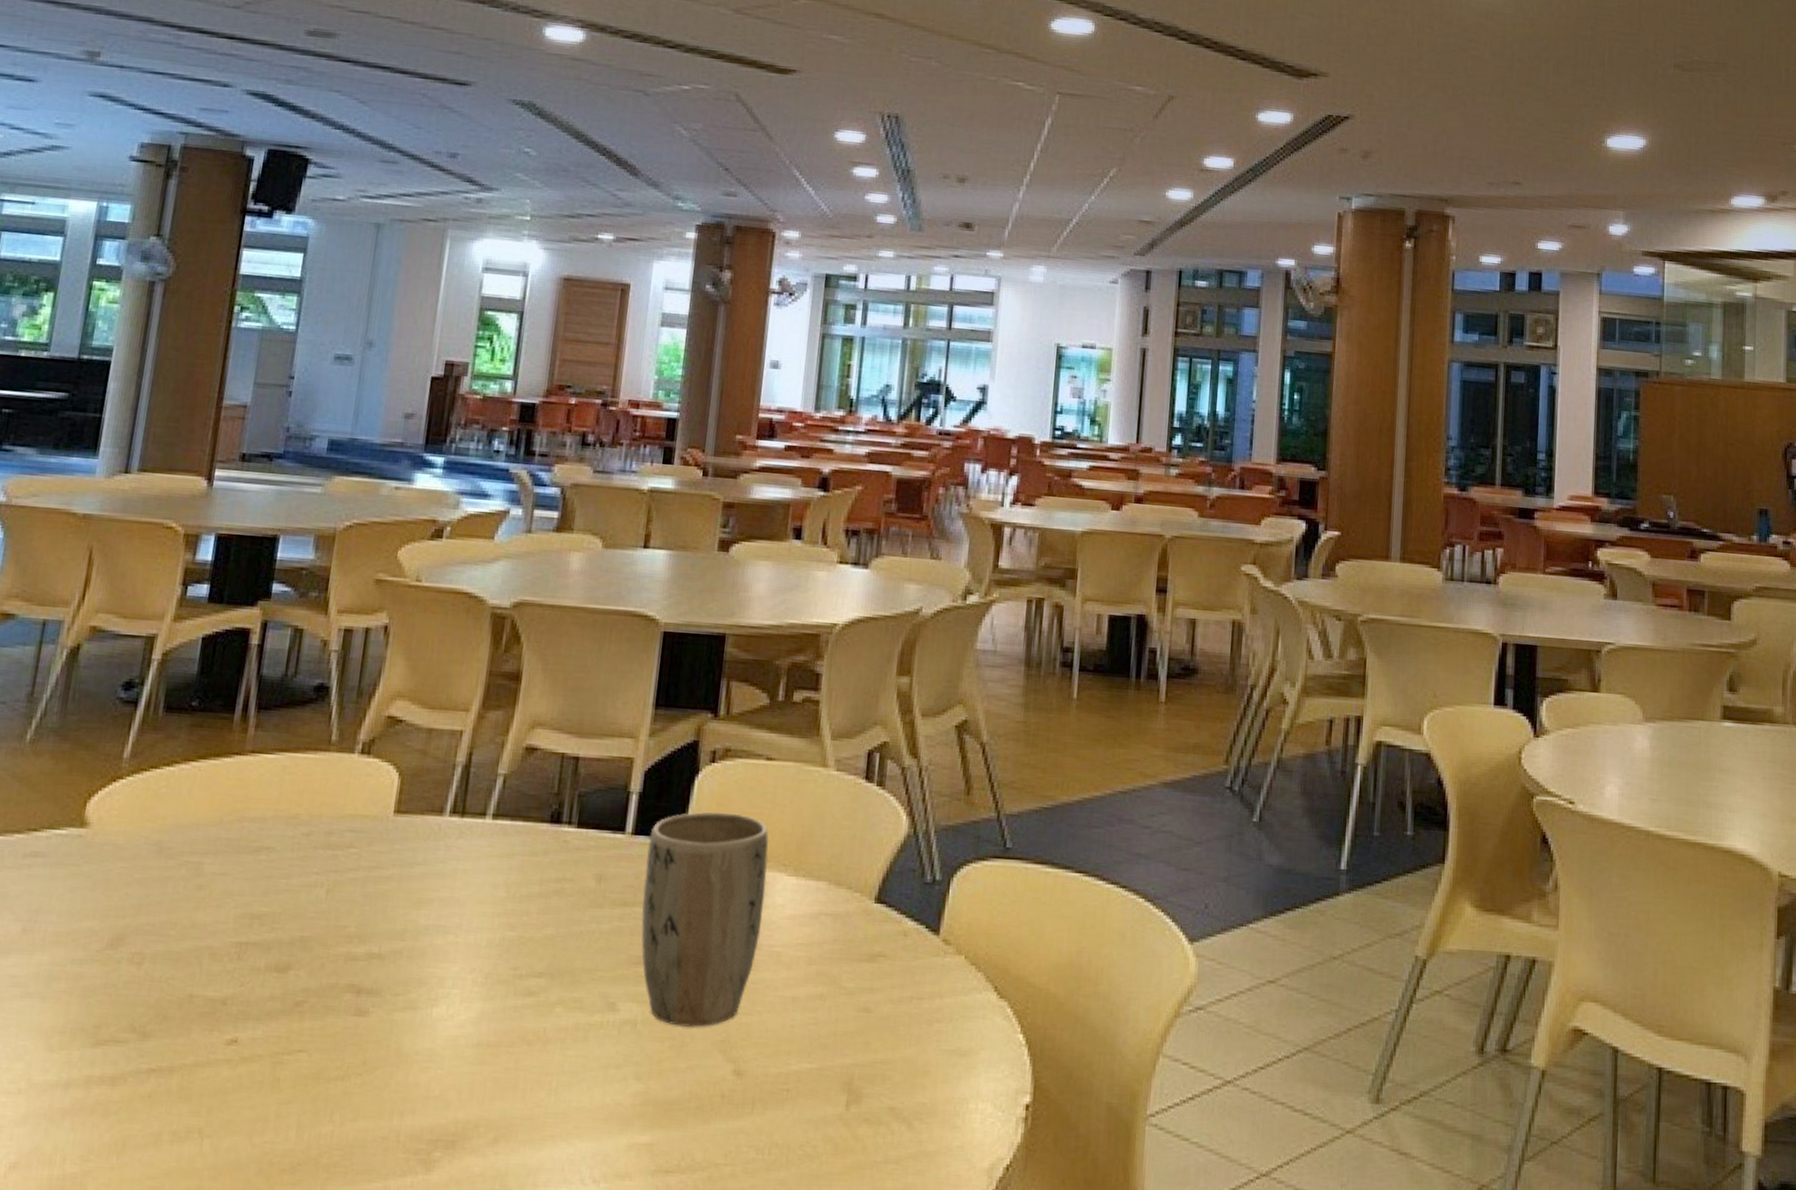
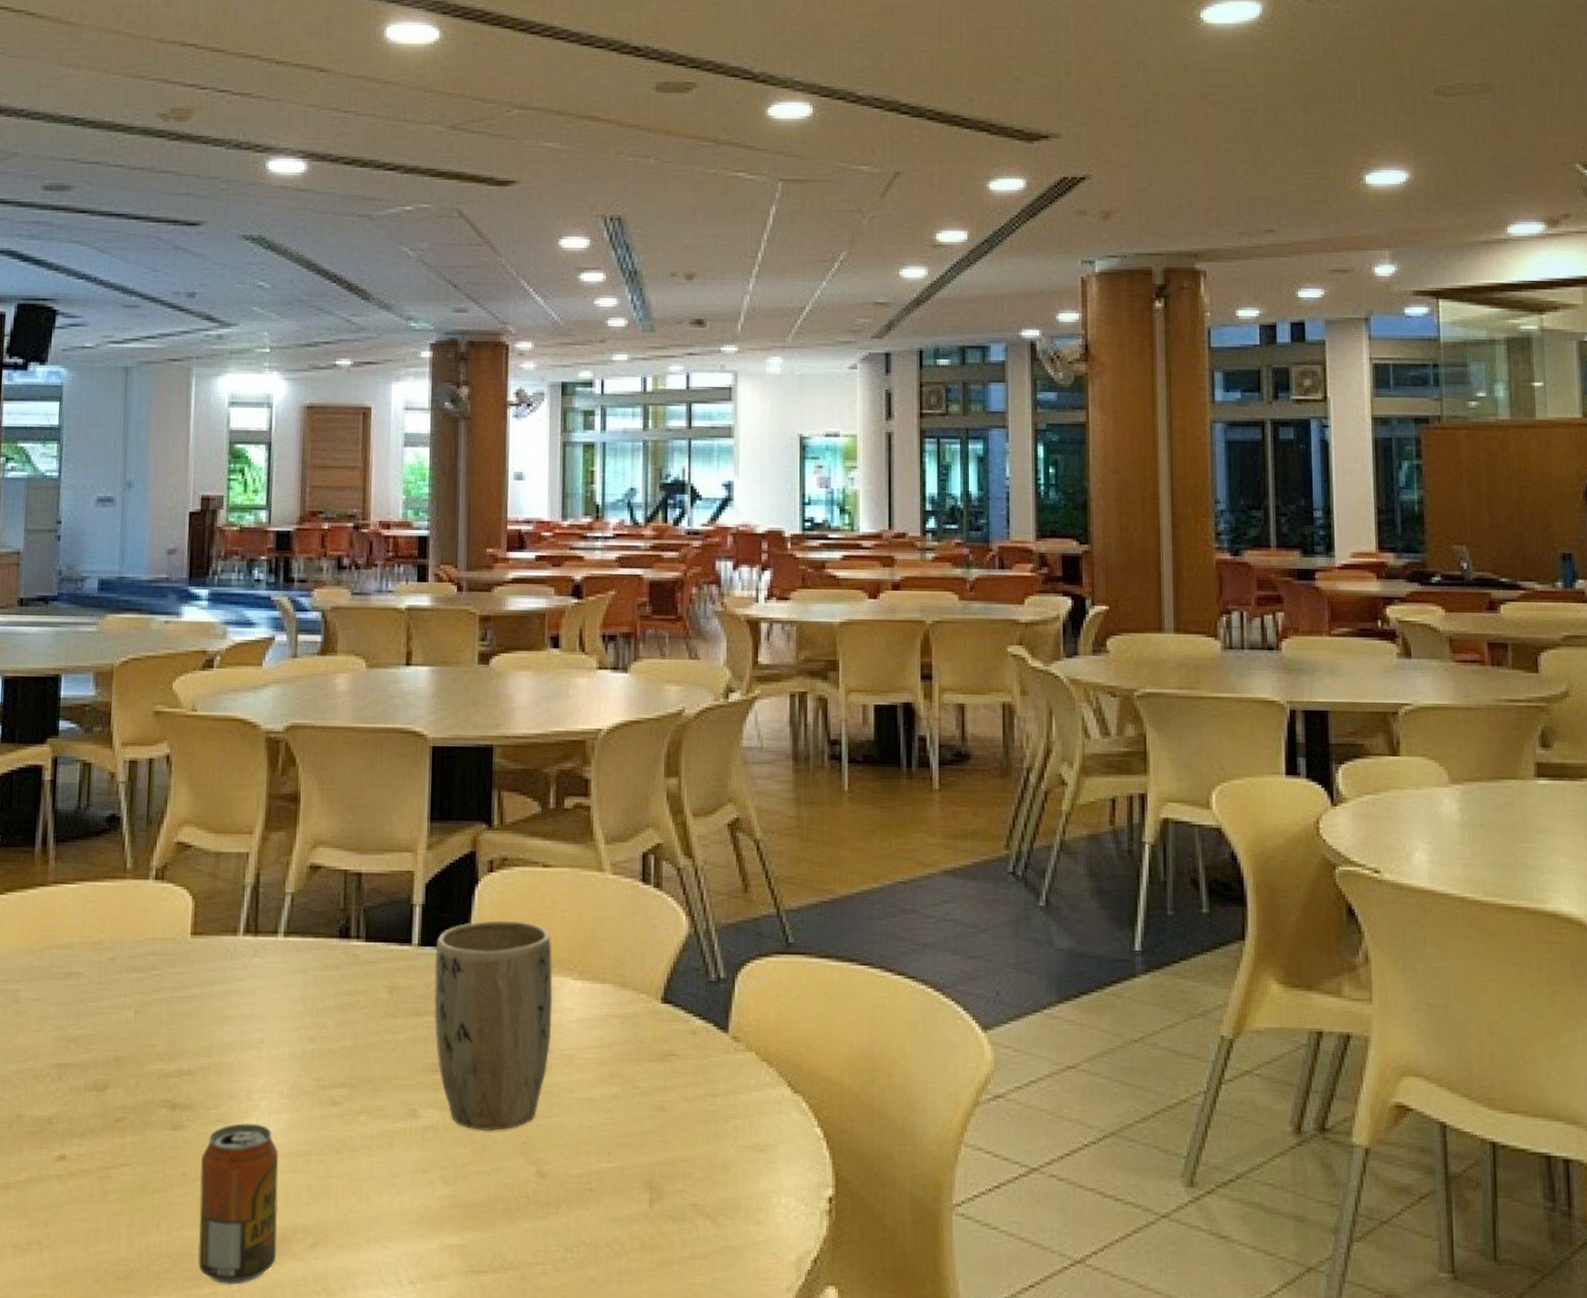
beverage can: none [370,1011,467,1180] -> present [197,1123,279,1285]

